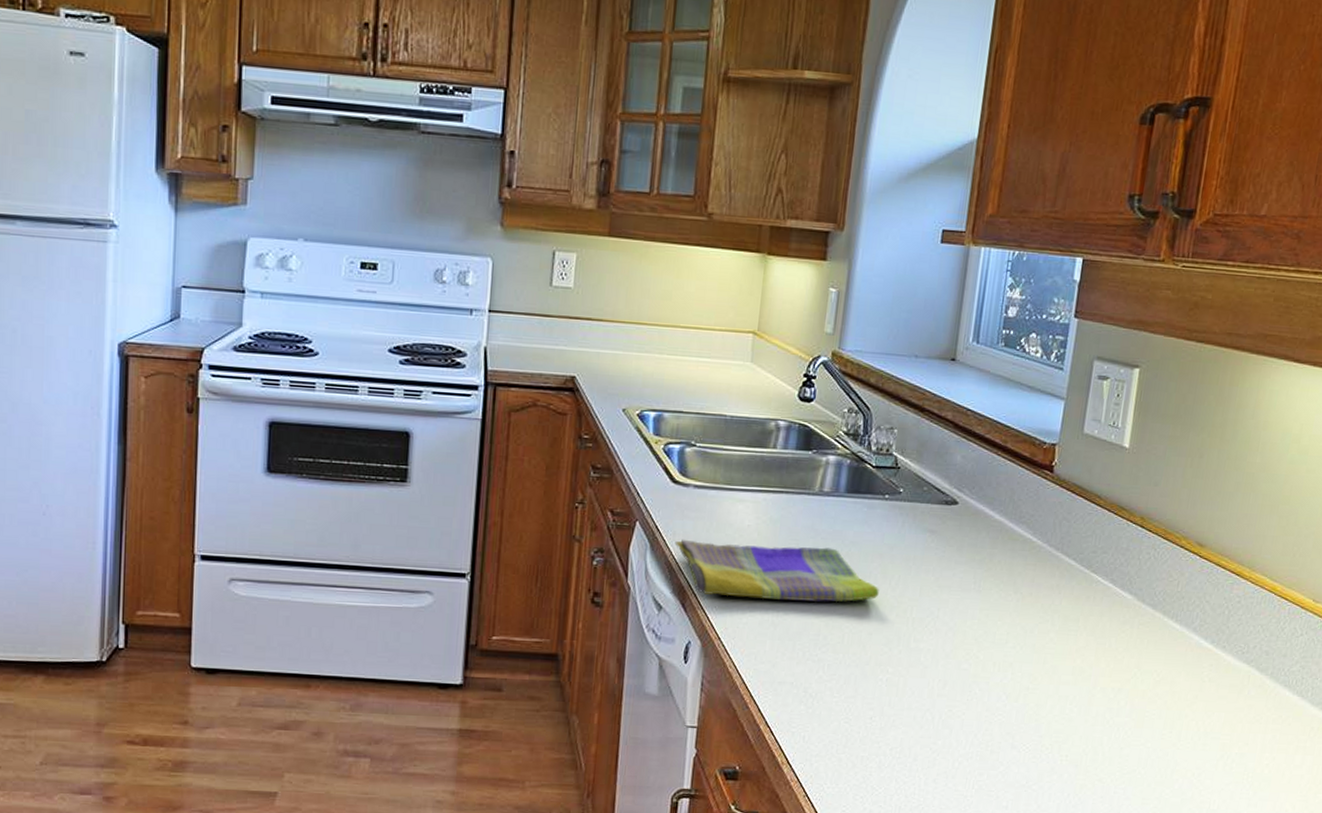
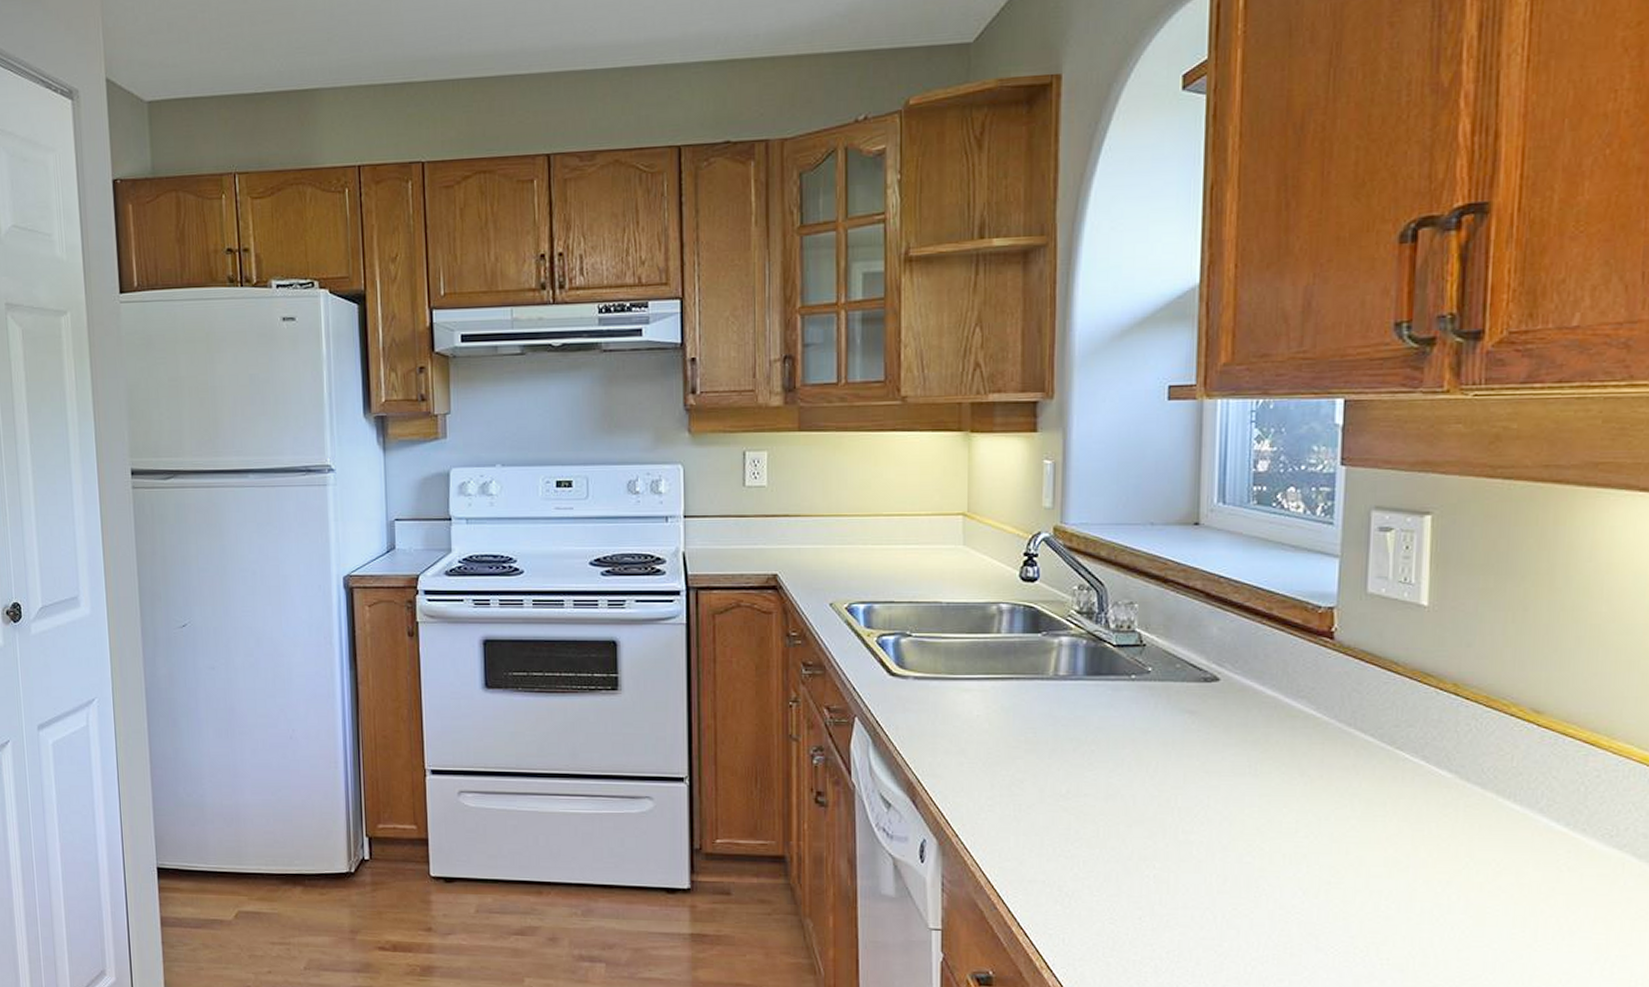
dish towel: present [674,539,879,603] -> none [898,733,1135,794]

